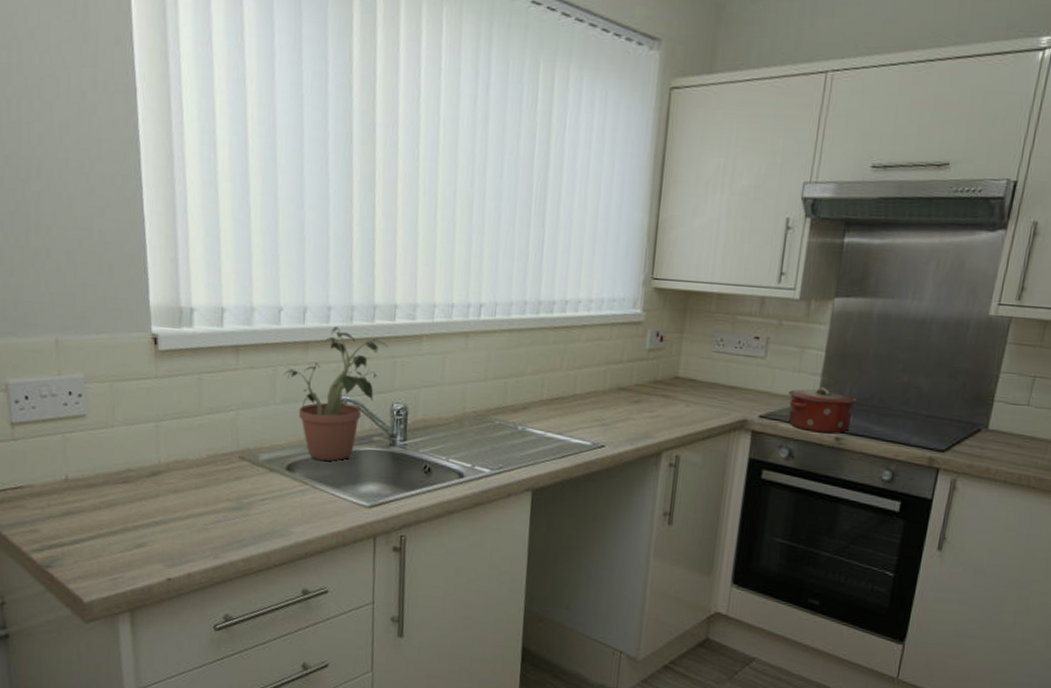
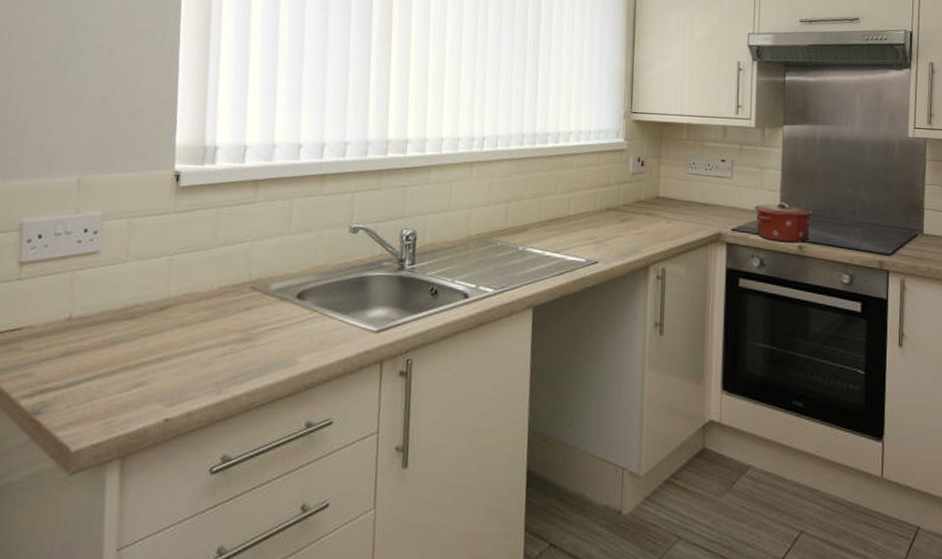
potted plant: present [283,325,388,462] -> none [299,159,399,289]

